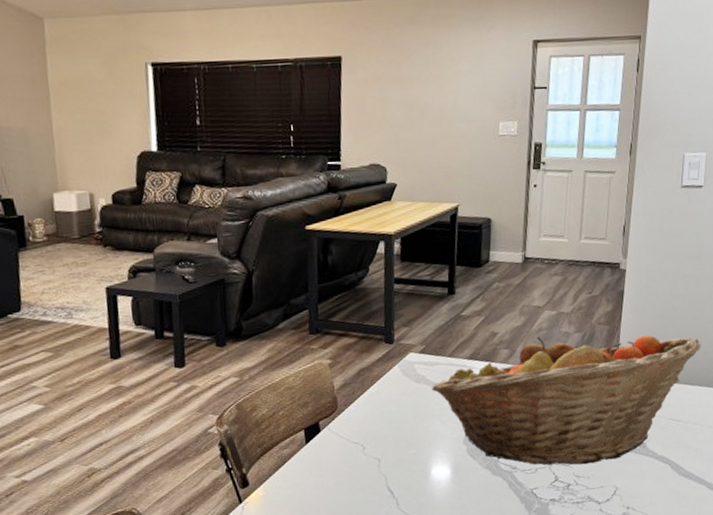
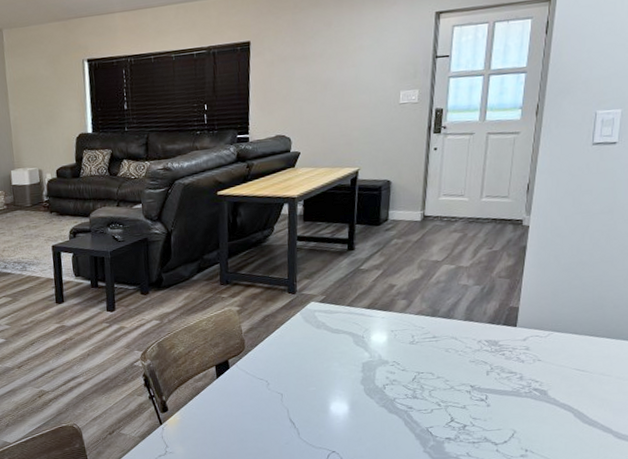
fruit basket: present [431,334,701,465] -> none [330,288,611,408]

